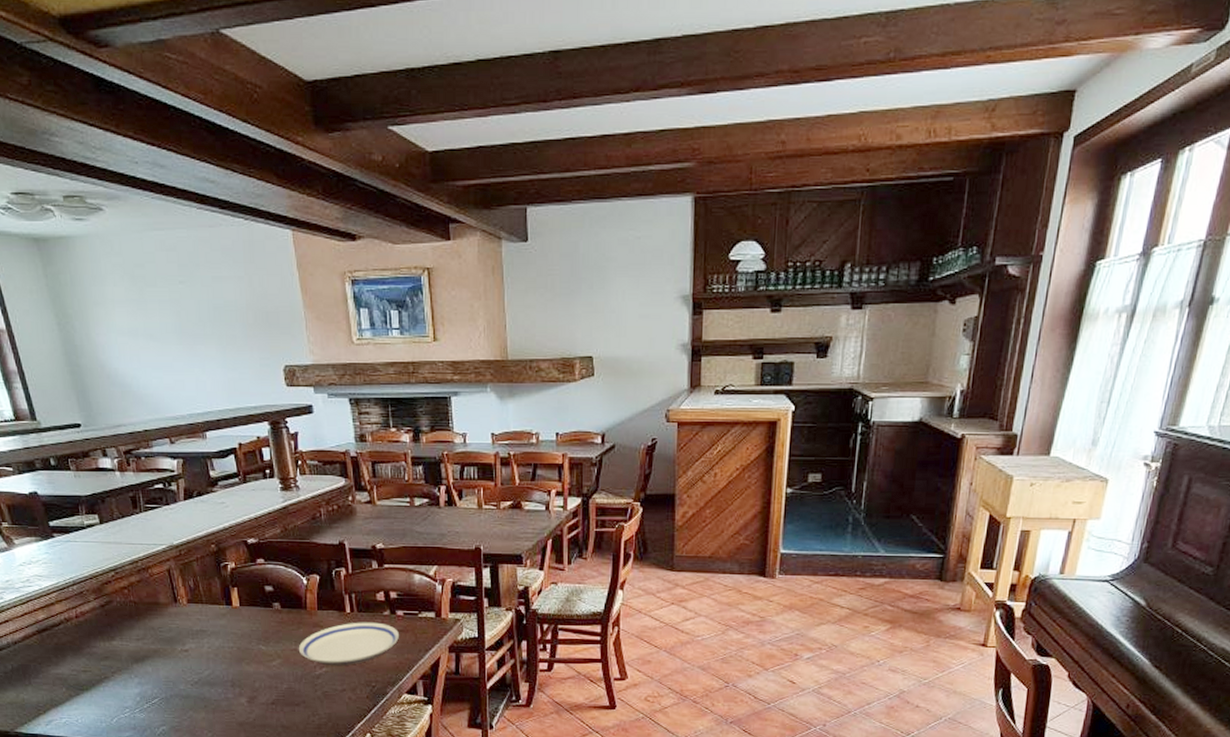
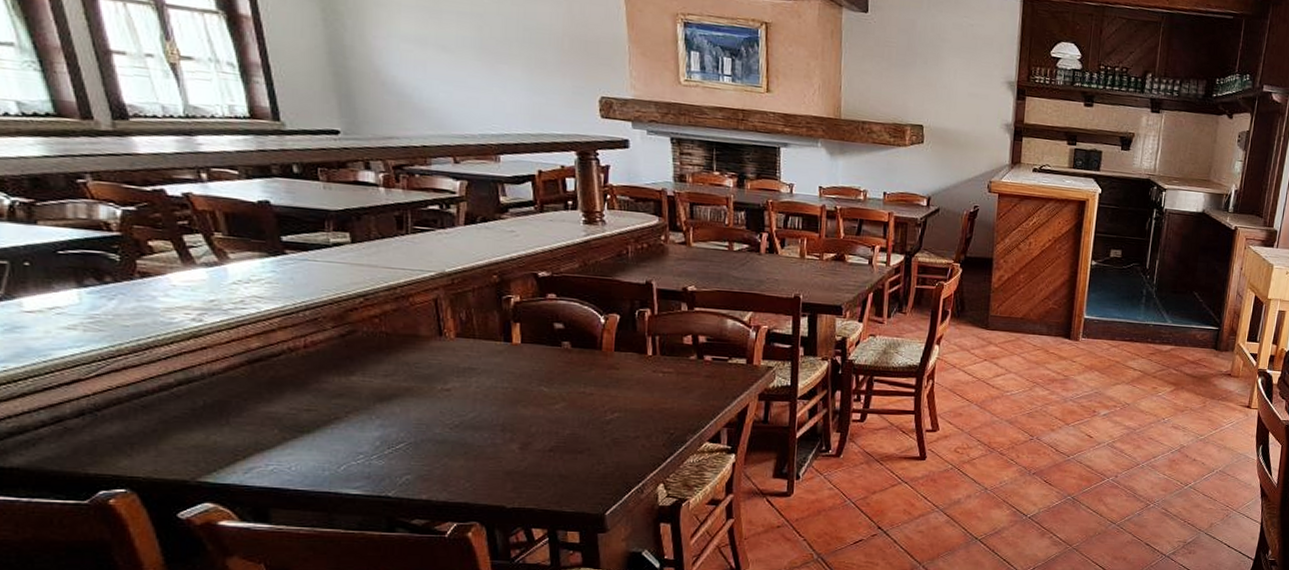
plate: present [298,622,399,666] -> none [587,365,705,412]

